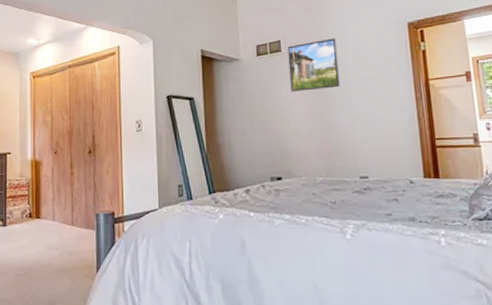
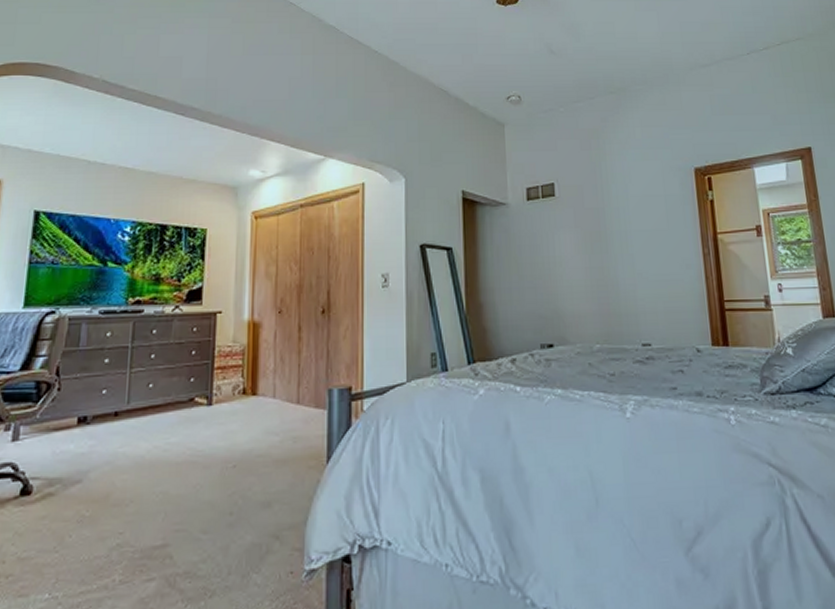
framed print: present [287,38,340,92] -> none [562,183,621,243]

